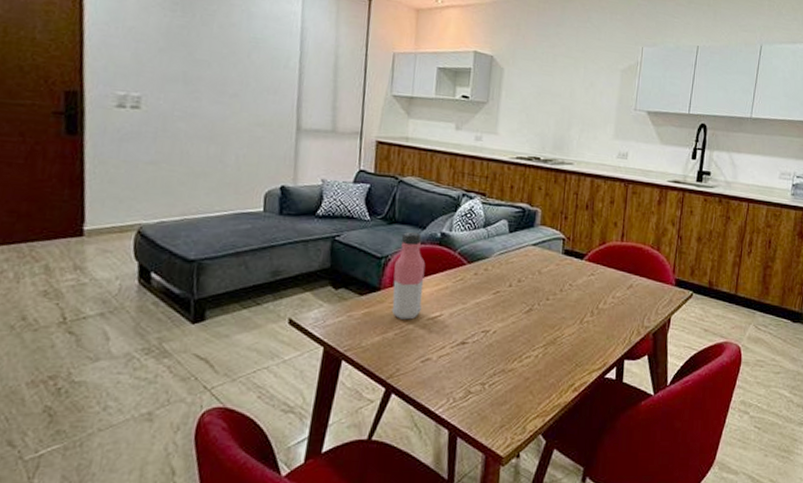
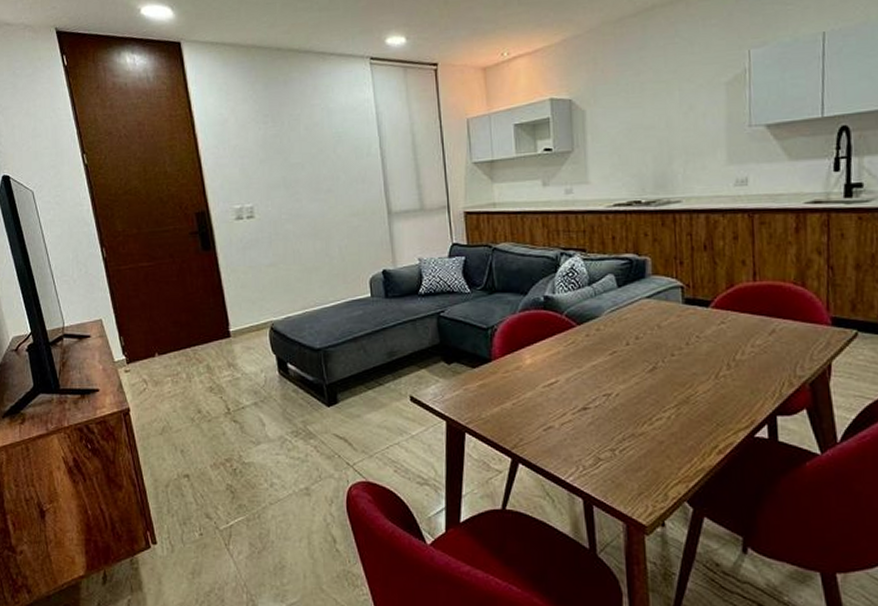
water bottle: present [391,231,426,320] -> none [500,298,537,389]

